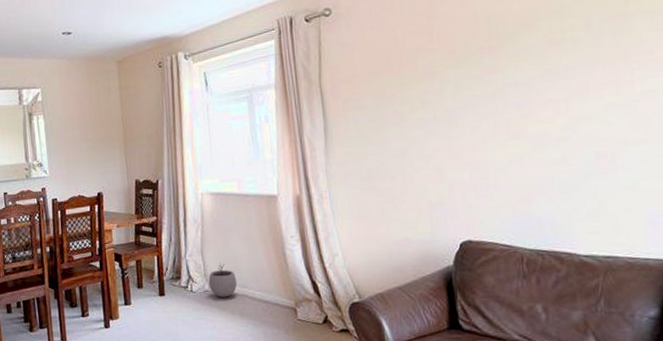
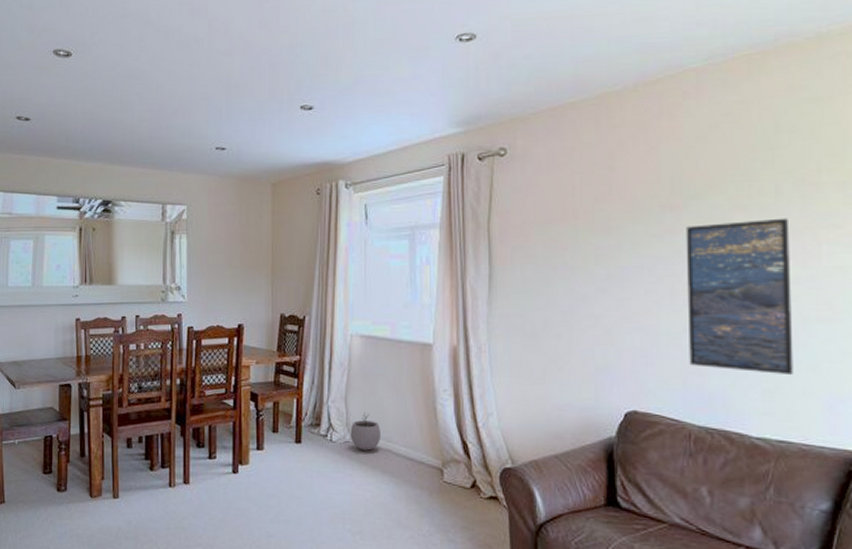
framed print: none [504,49,615,196] -> present [686,218,793,374]

